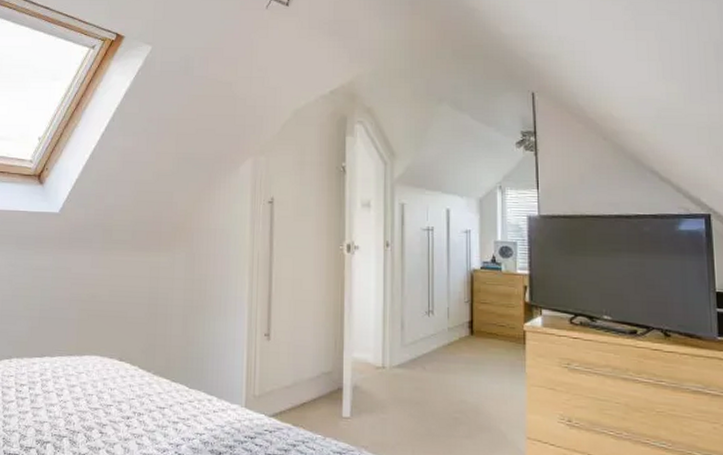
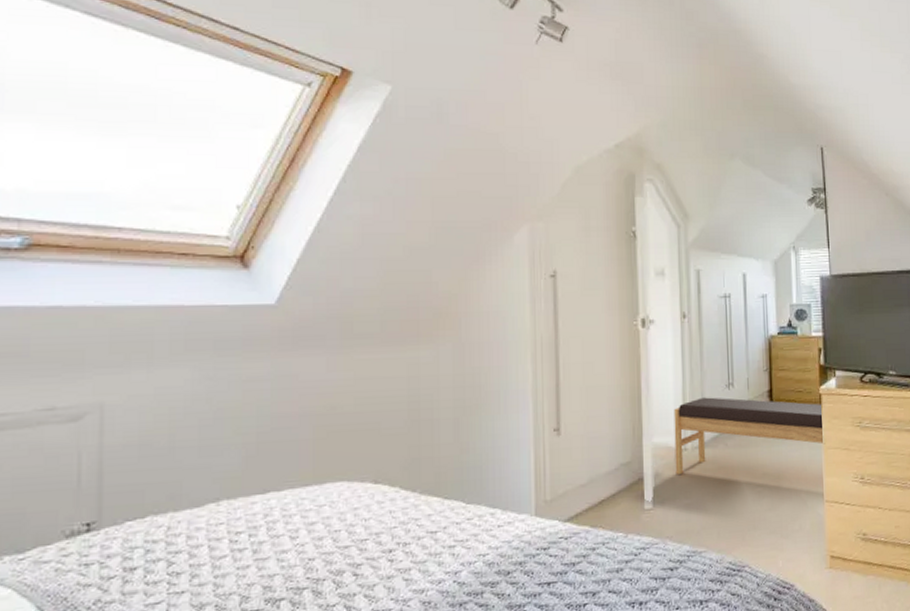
bench: none [373,321,529,390] -> present [673,397,825,474]

